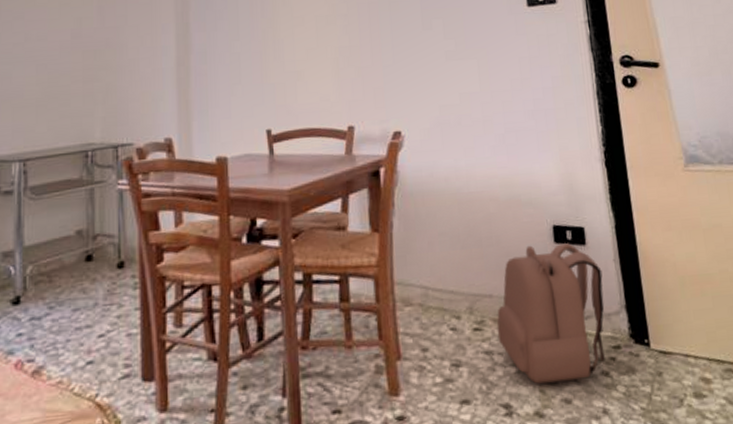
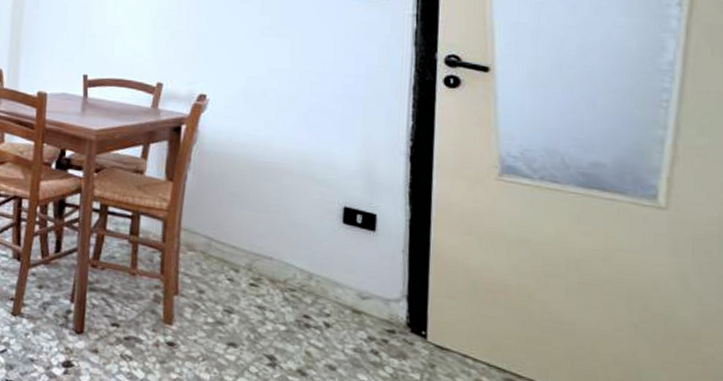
backpack: present [497,243,605,384] -> none [272,220,388,353]

